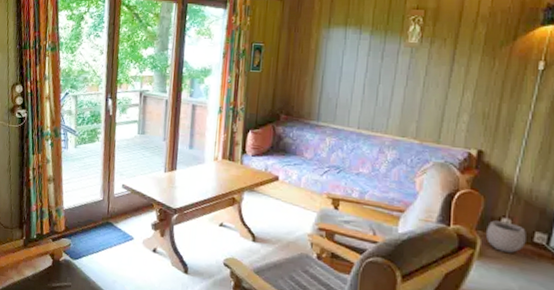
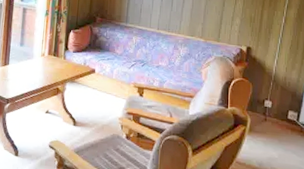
plant pot: present [486,216,526,253] -> none [254,99,283,128]

